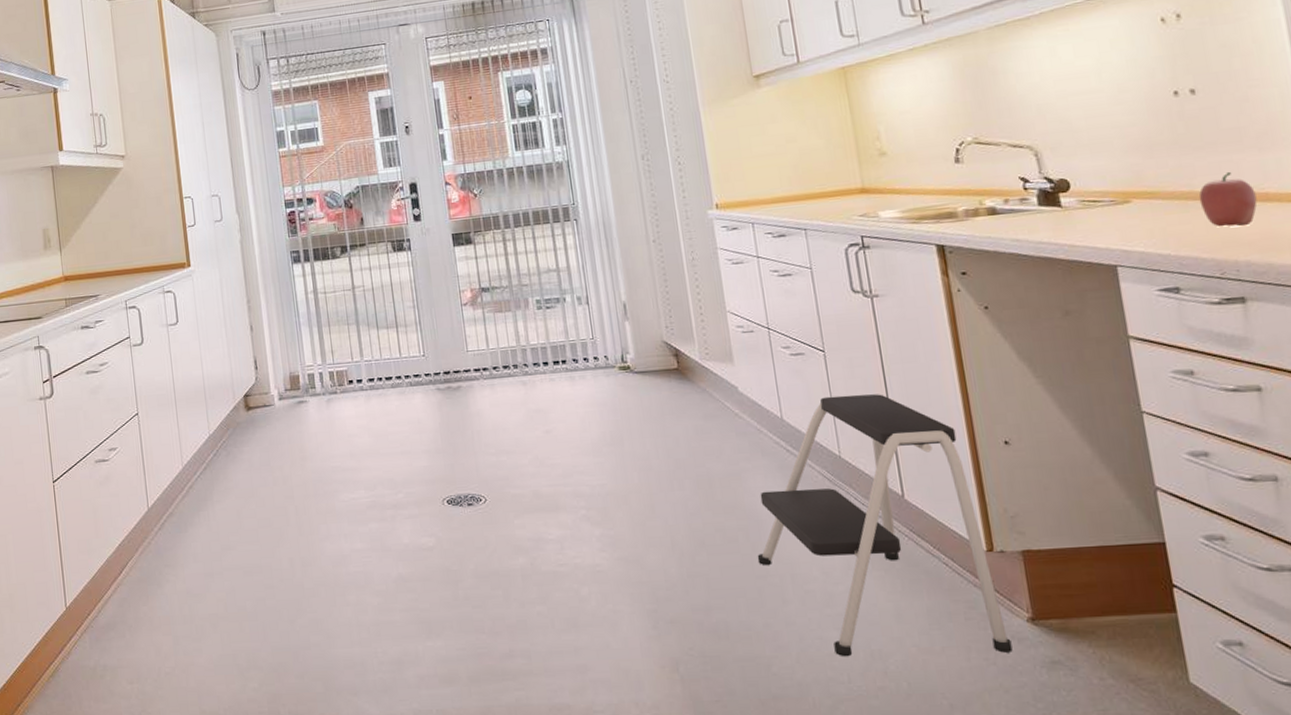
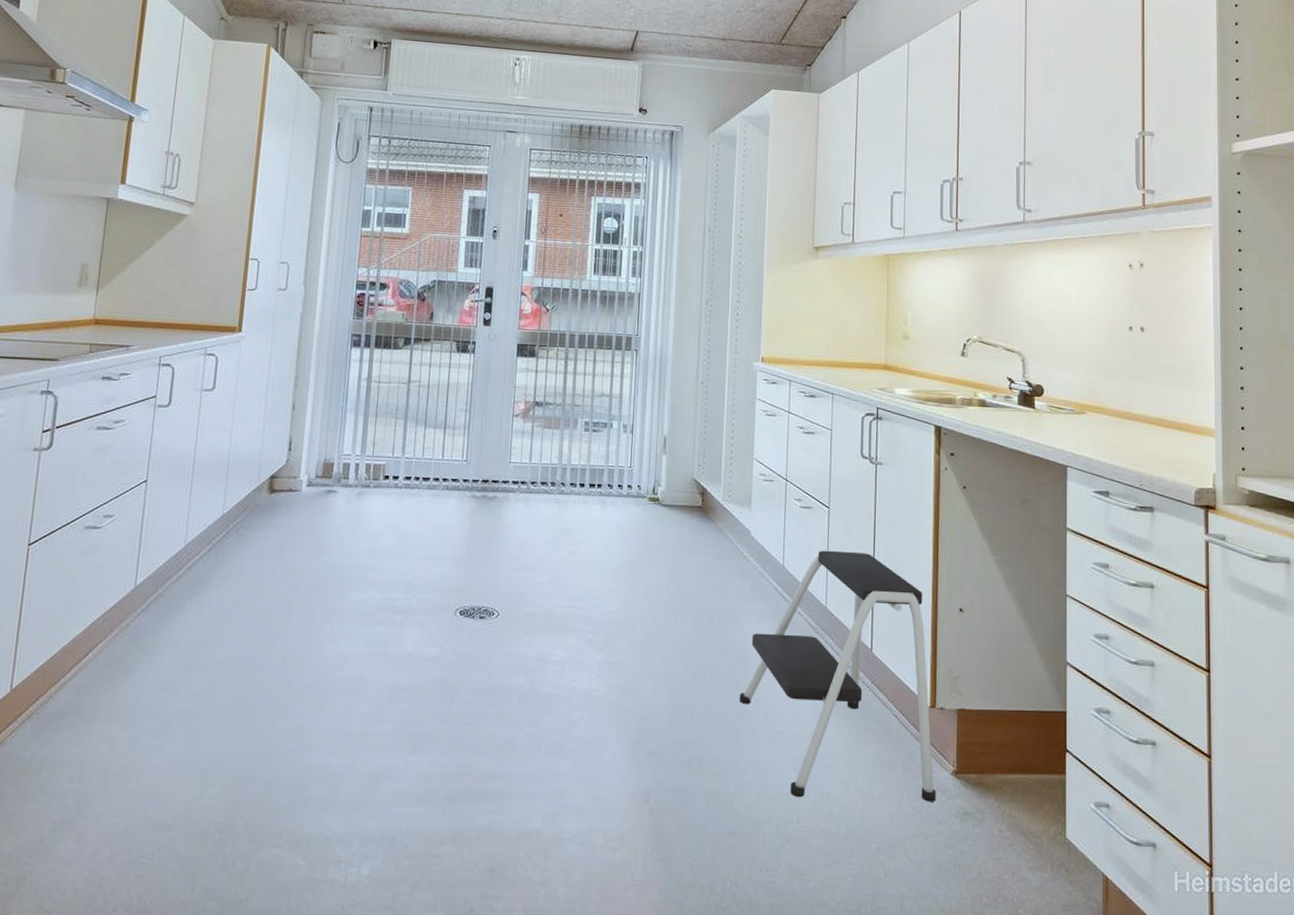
fruit: present [1198,171,1258,227] -> none [1134,400,1173,448]

